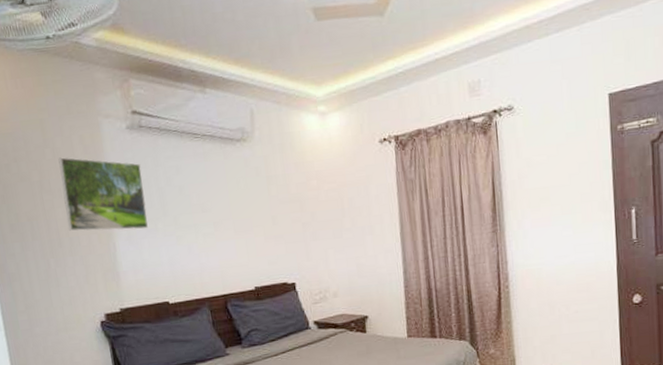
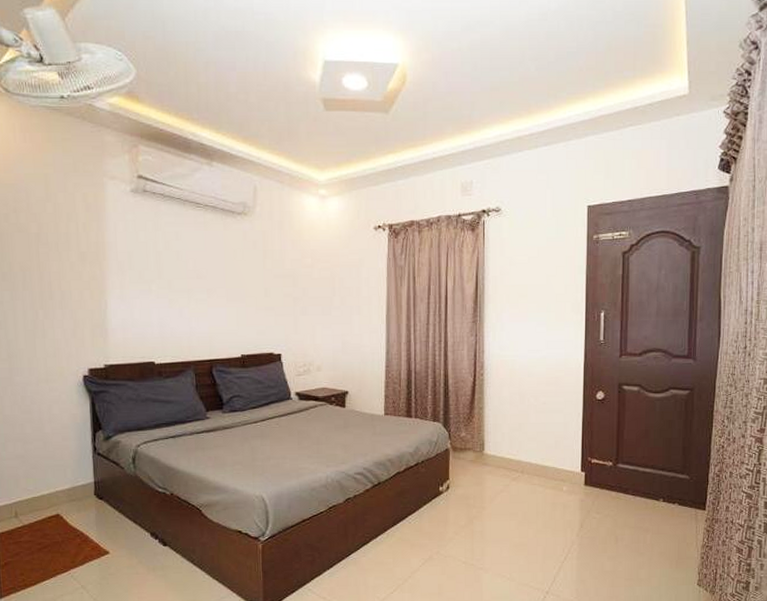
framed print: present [58,157,149,231] -> none [58,213,143,290]

